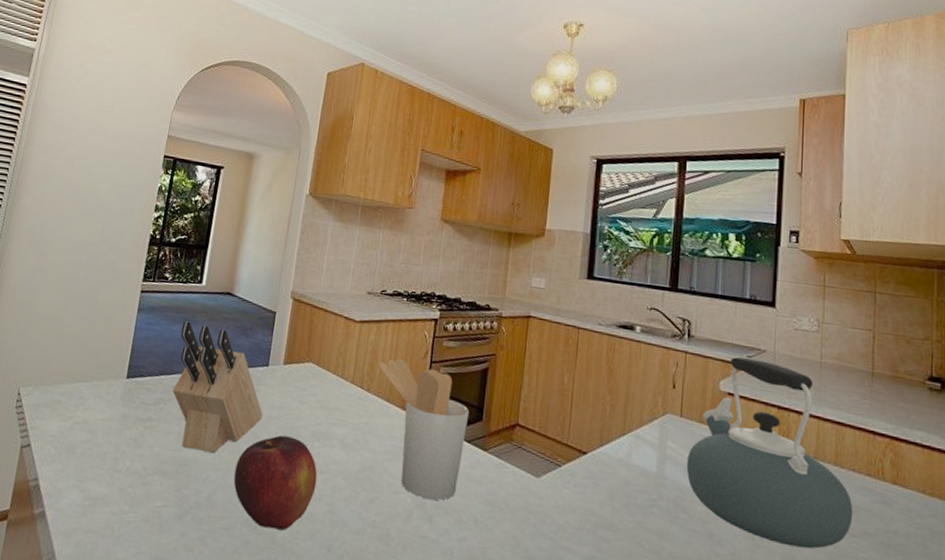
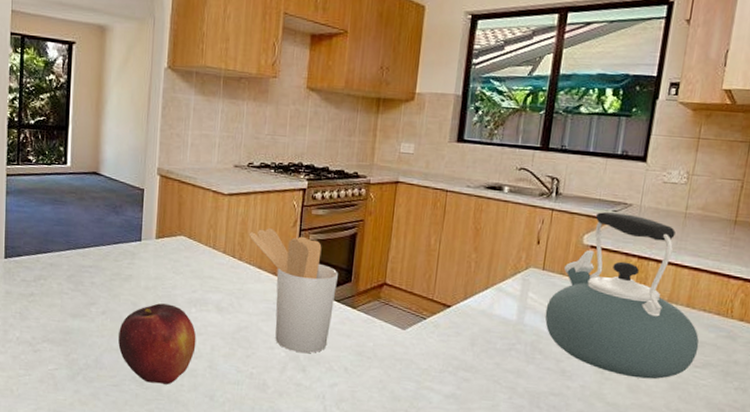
knife block: present [173,321,263,453] -> none [51,202,140,321]

